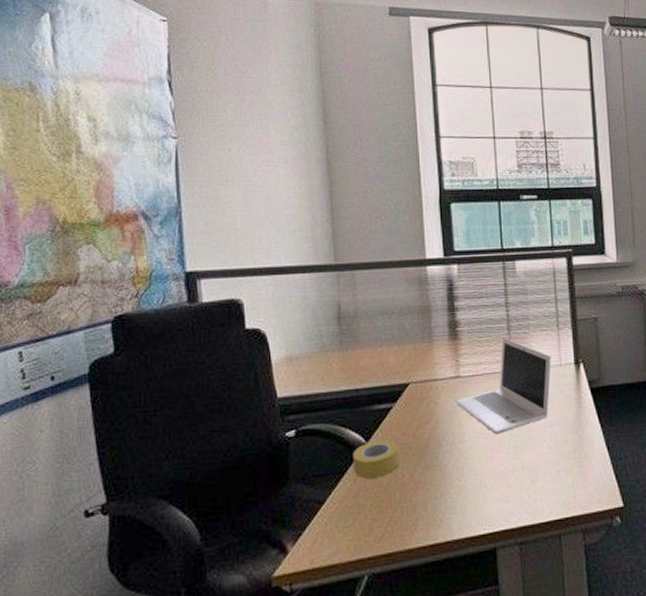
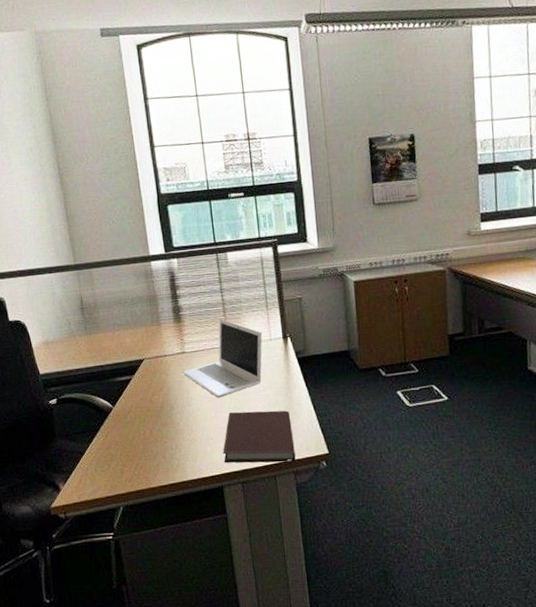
adhesive tape: present [353,439,399,479] -> none [103,404,141,435]
notebook: none [498,451,585,518] -> present [223,410,296,463]

